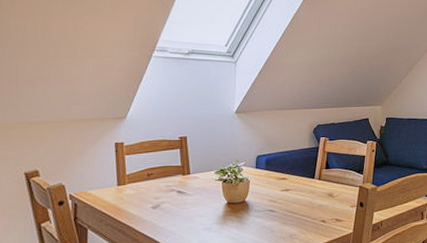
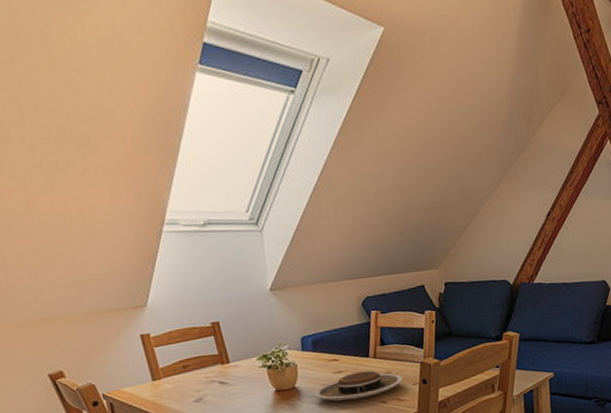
plate: none [262,191,342,217] -> present [314,370,403,401]

